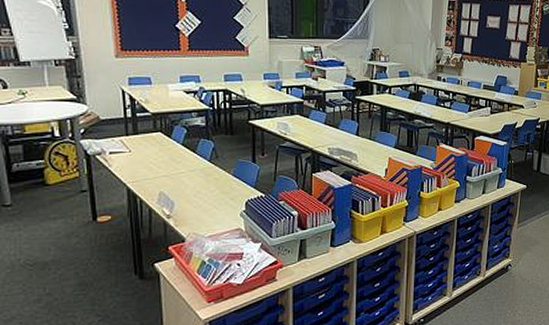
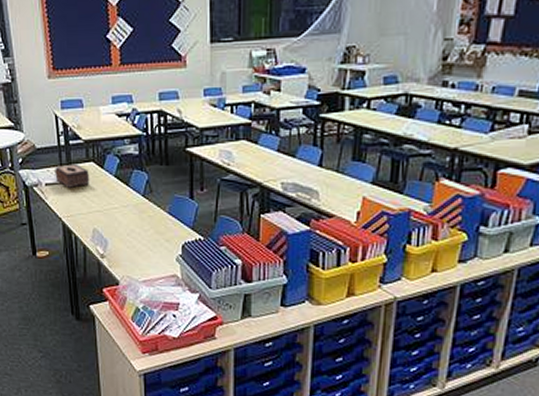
tissue box: none [120,134,157,156] -> present [55,164,90,188]

